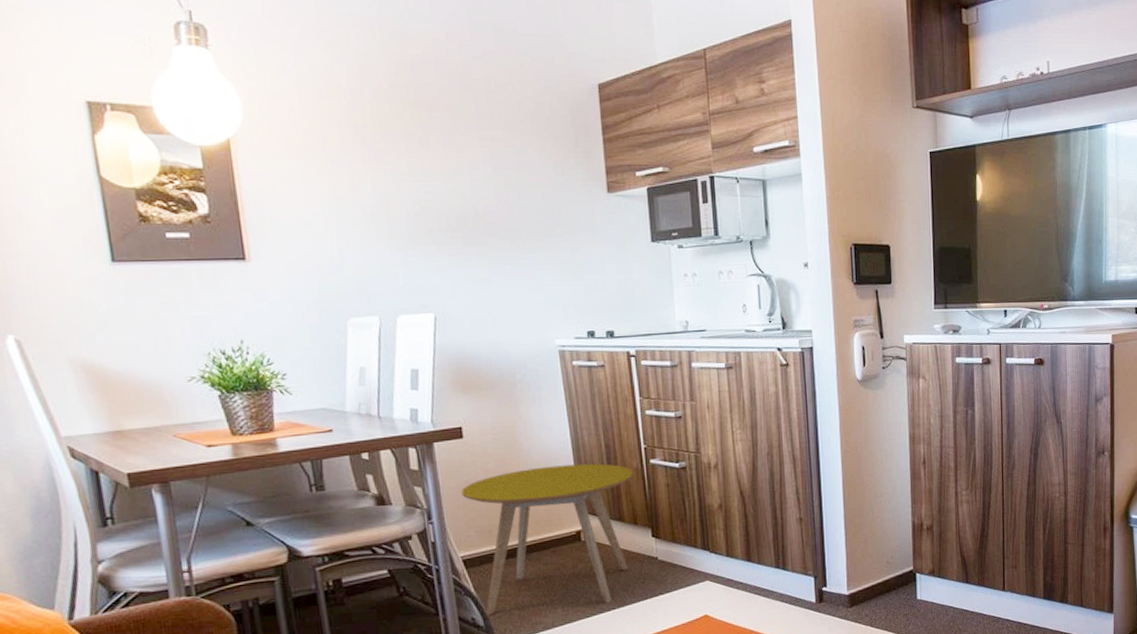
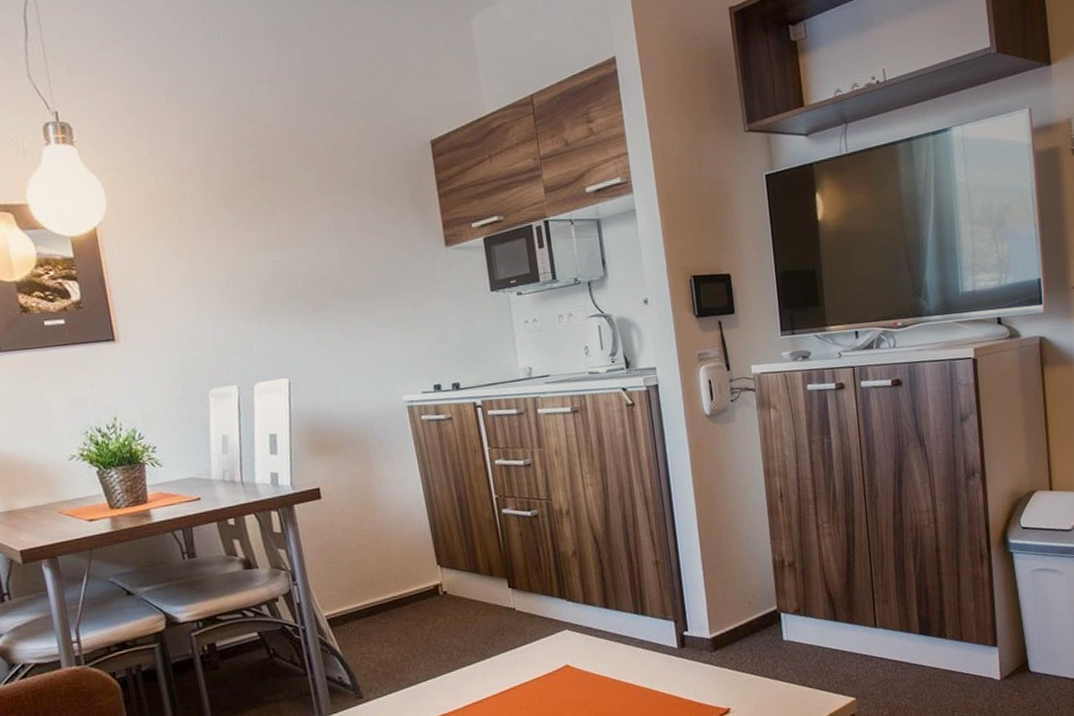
side table: present [461,463,633,615] -> none [322,516,487,674]

